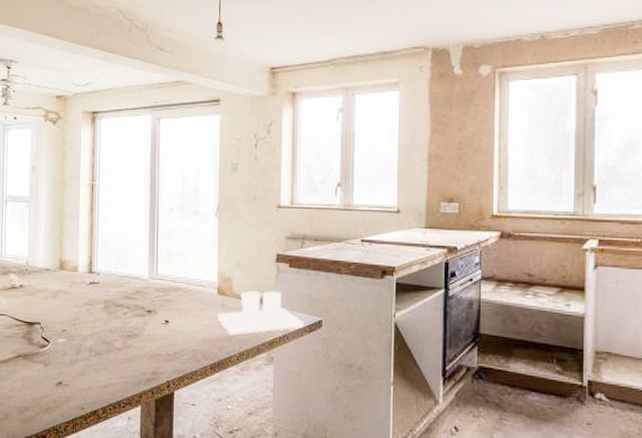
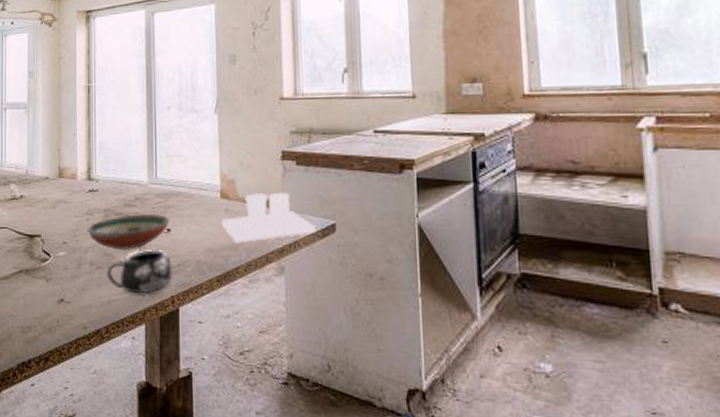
decorative bowl: none [87,305,169,338] -> present [87,213,170,249]
mug: none [105,338,169,379] -> present [106,249,172,294]

